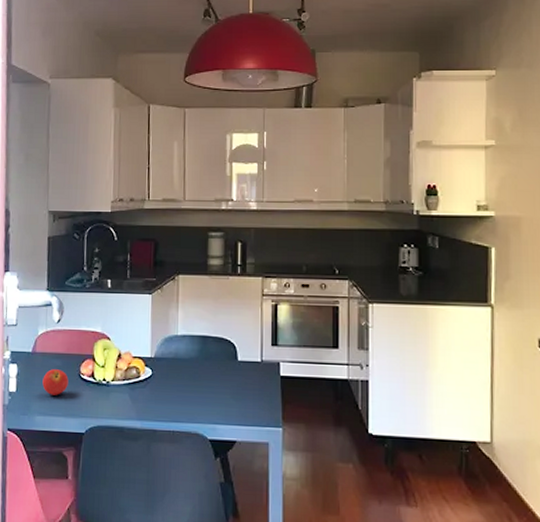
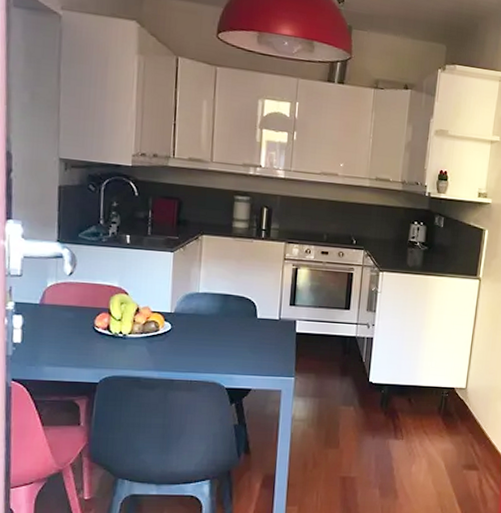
fruit: present [42,369,69,395] -> none [52,321,82,347]

